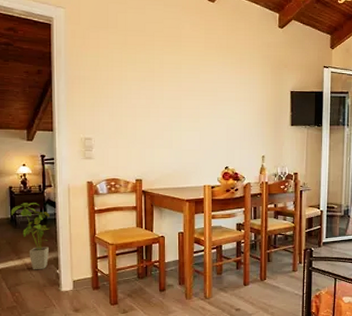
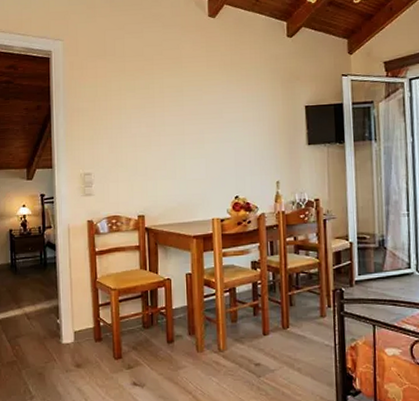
house plant: present [10,203,50,270] -> none [10,246,50,320]

